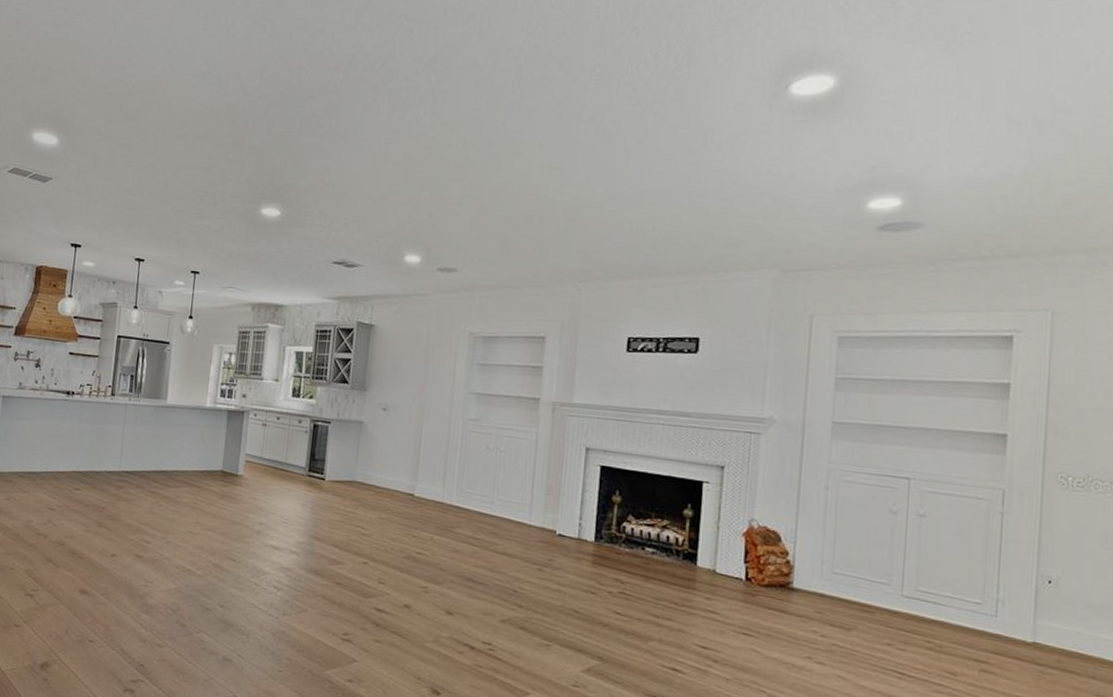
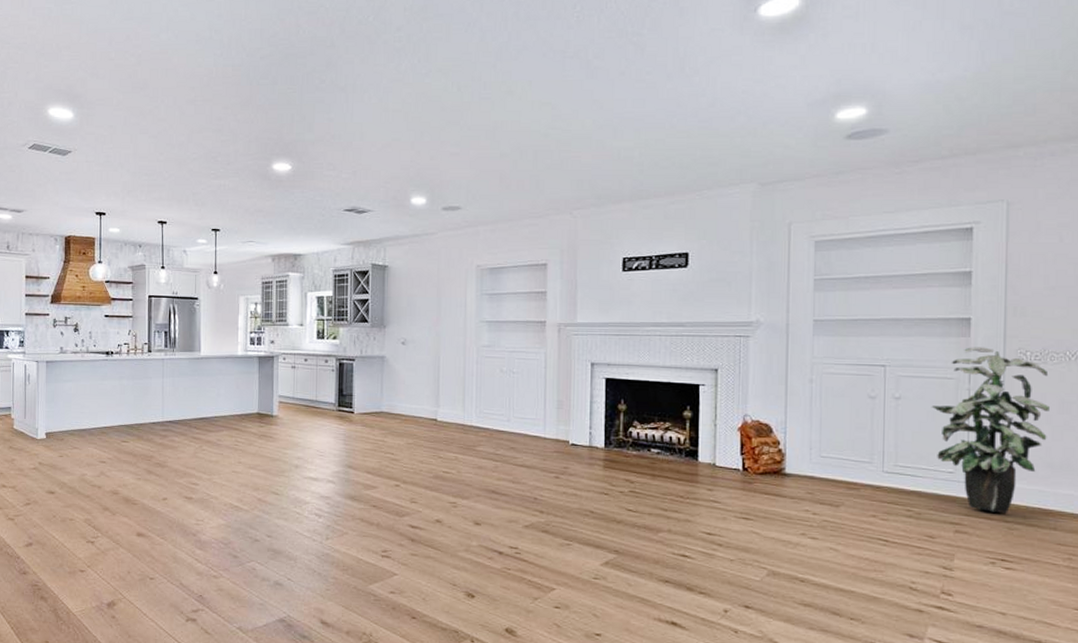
indoor plant: none [959,466,1092,655] -> present [931,347,1049,513]

